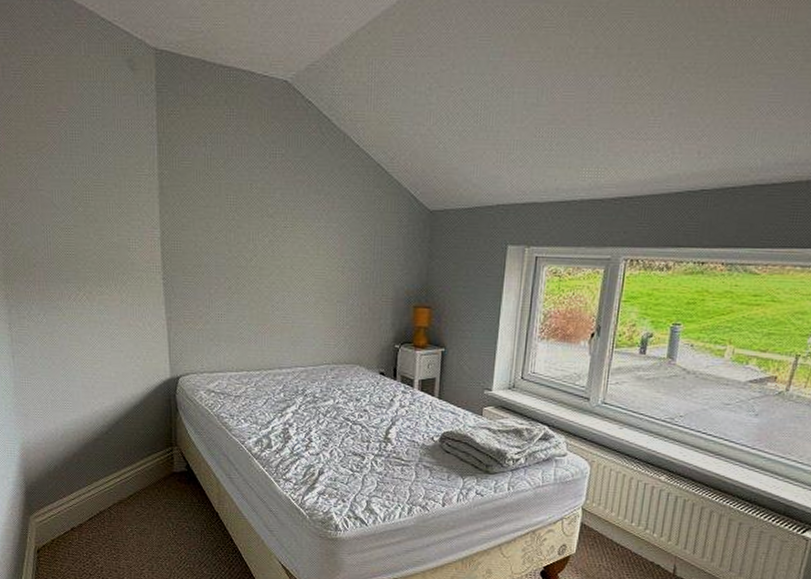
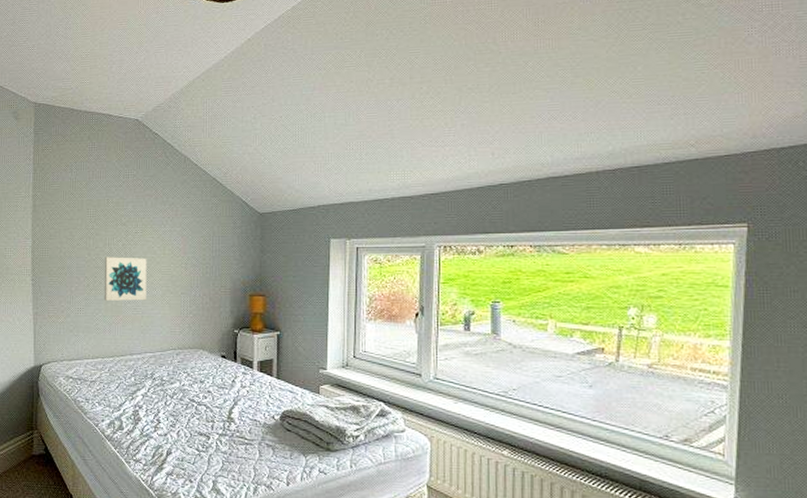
wall art: none [248,255,298,309] -> present [104,257,147,301]

